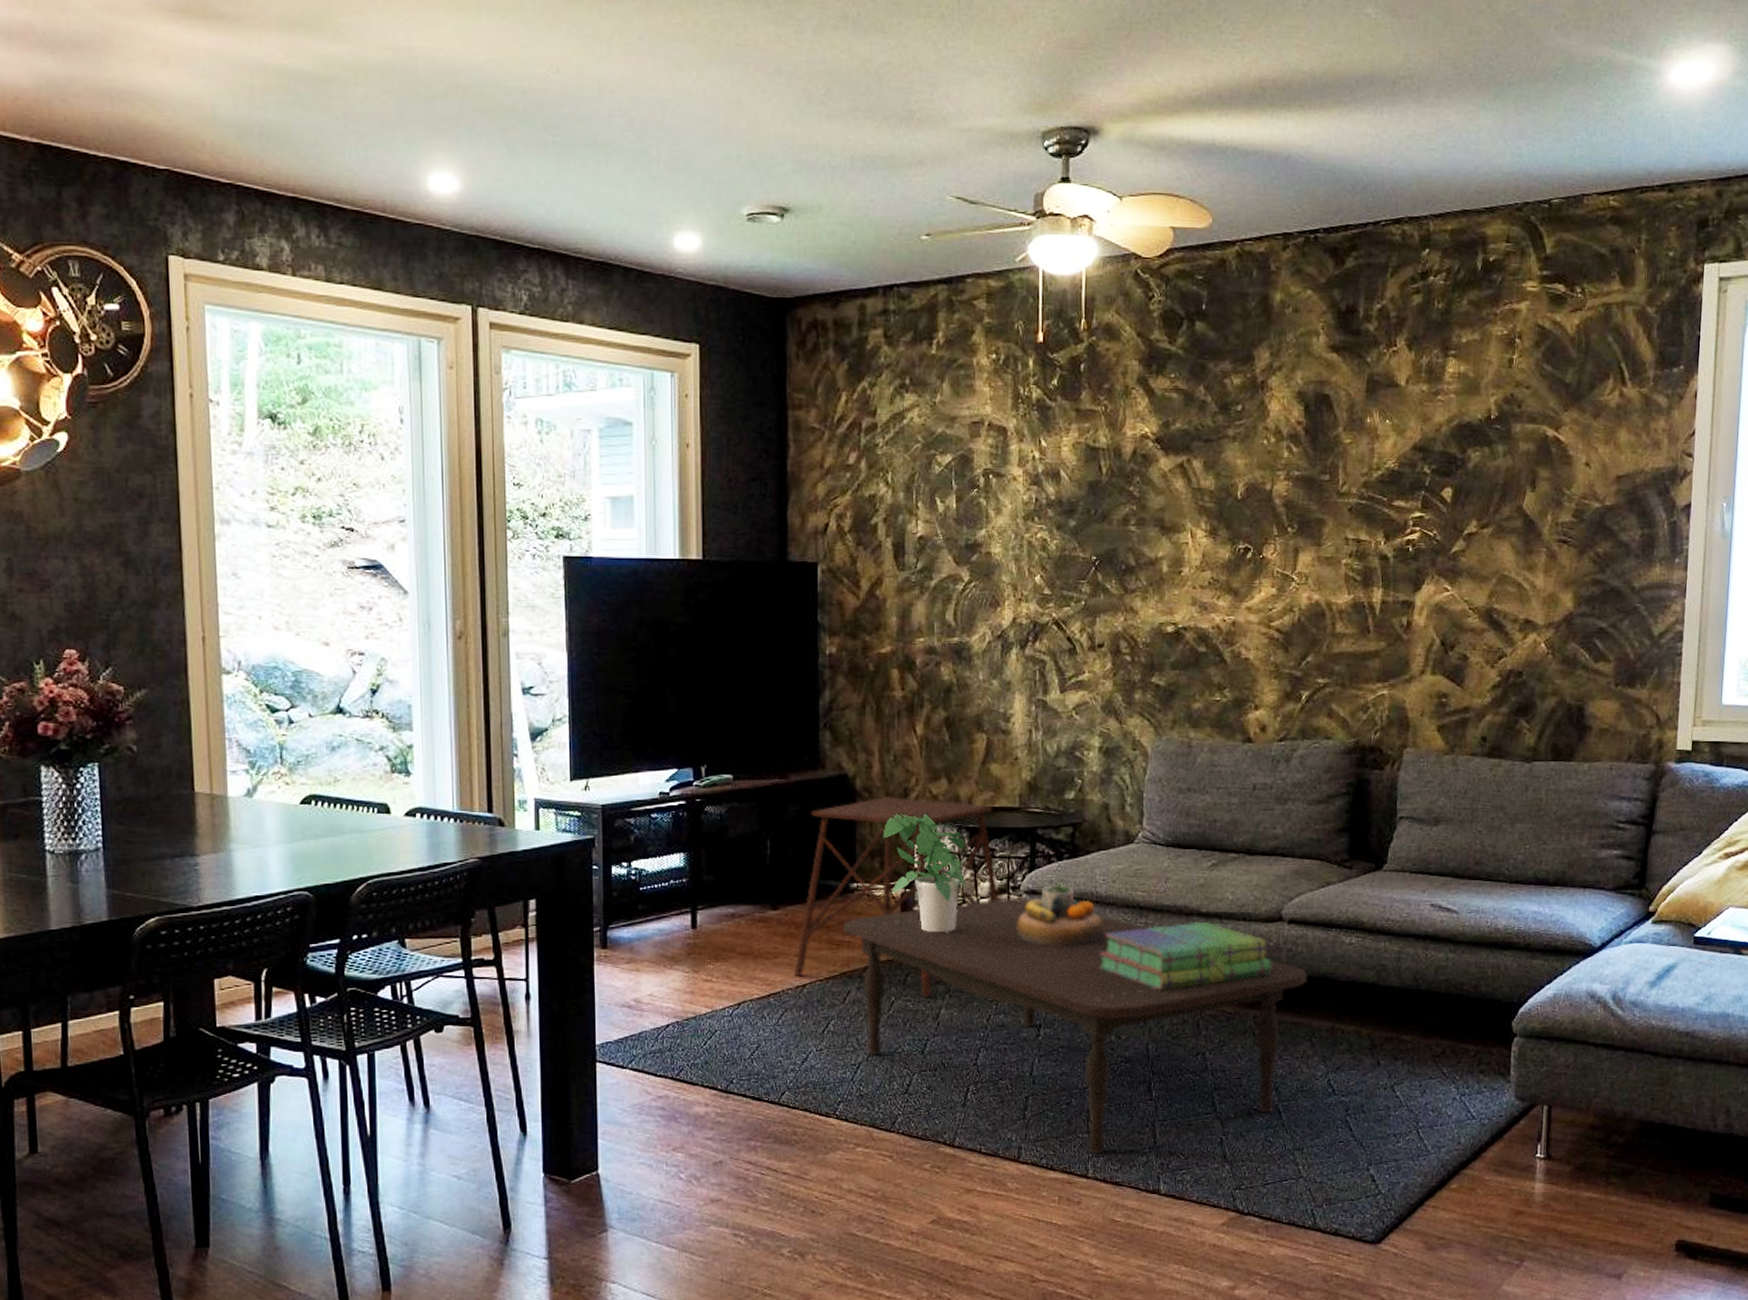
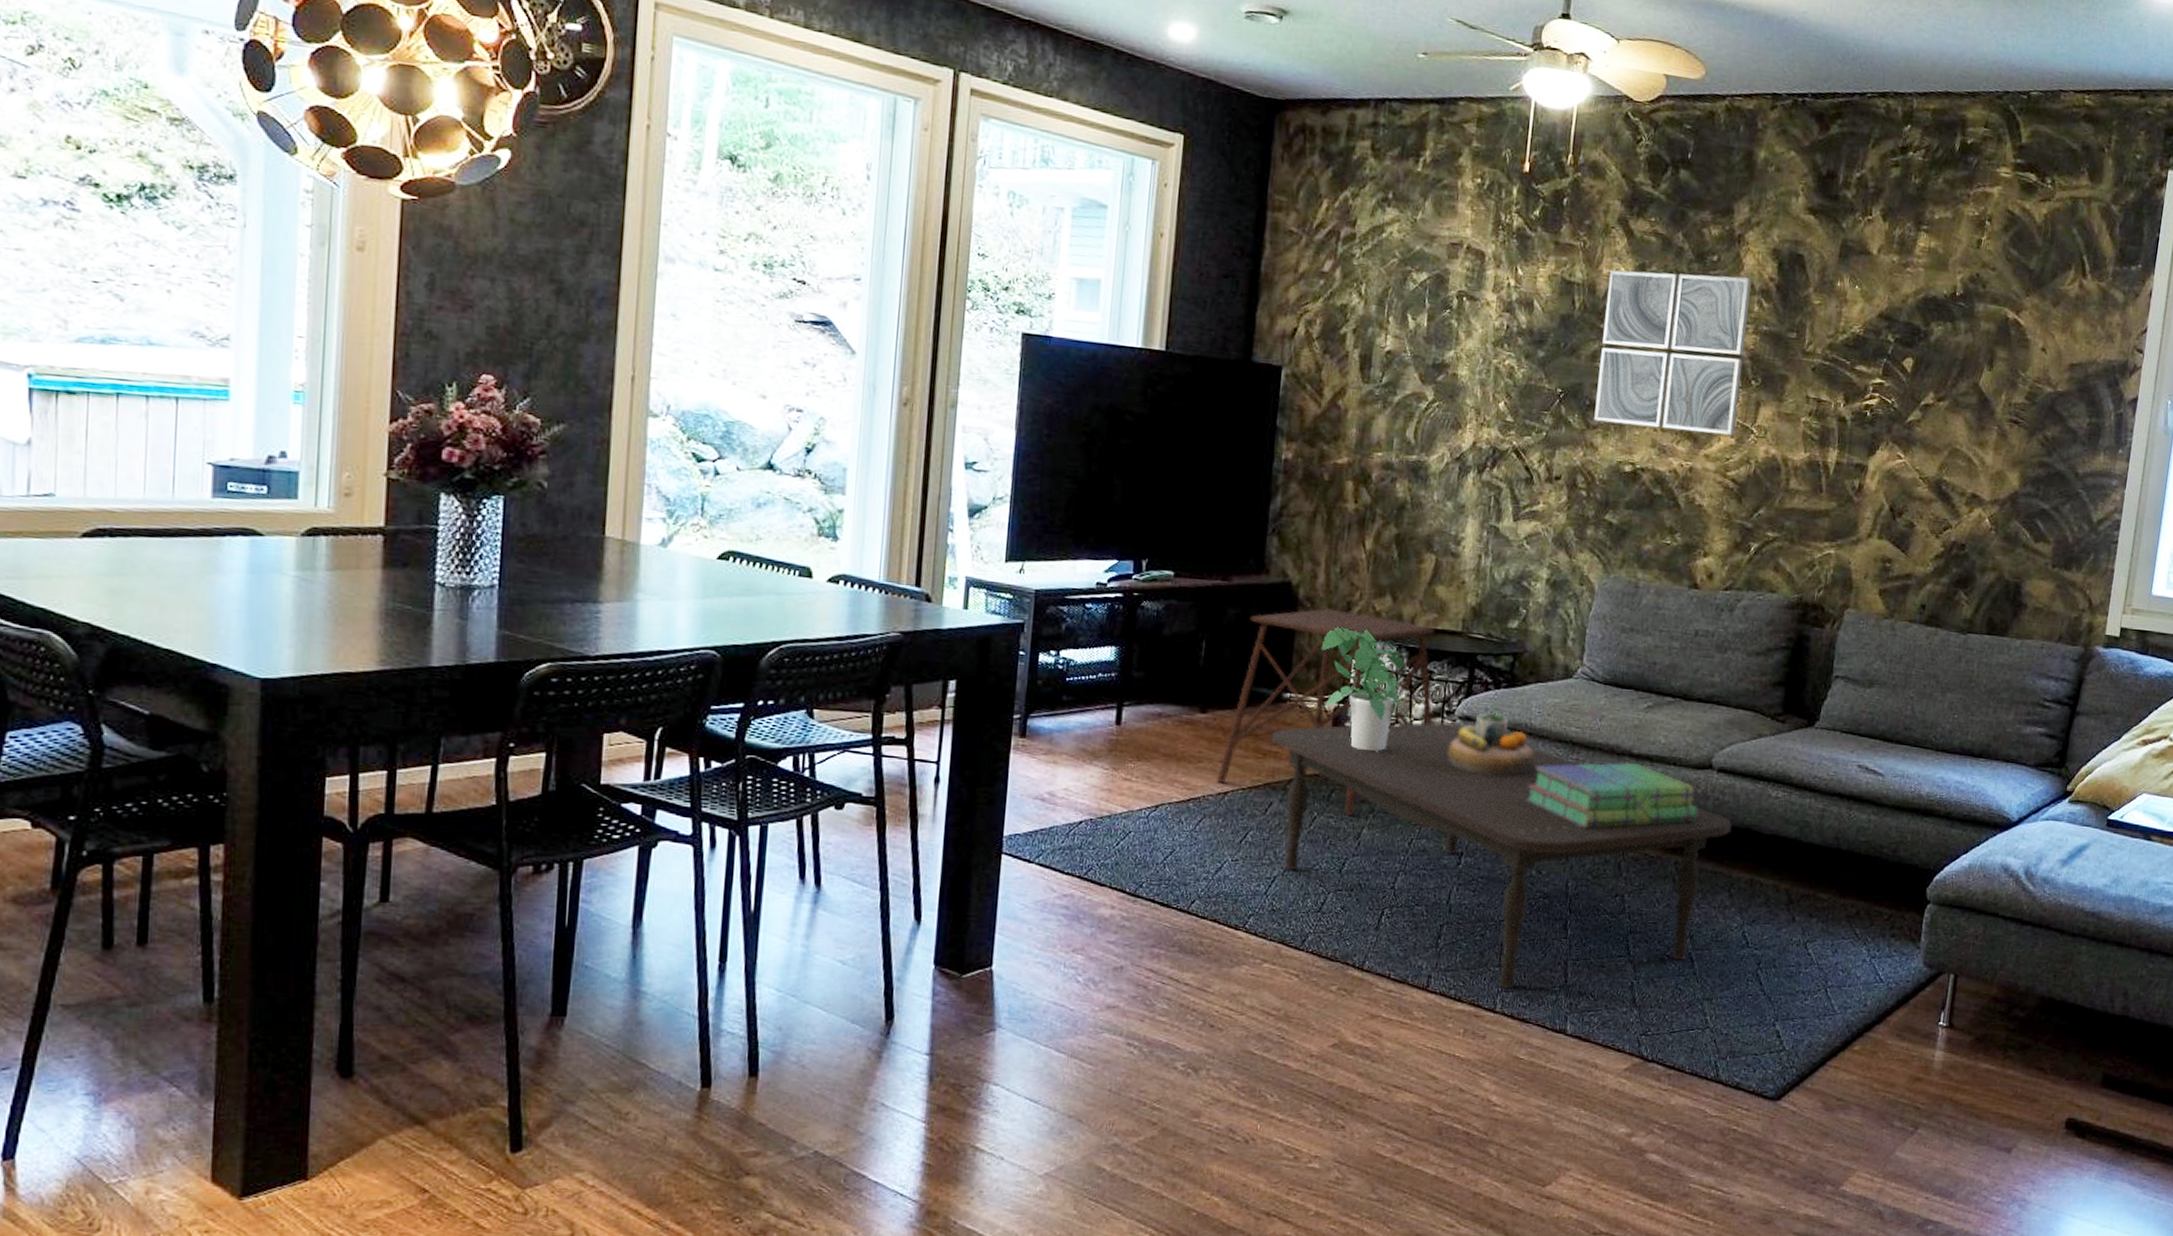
wall art: none [1131,424,1279,586] -> present [1594,269,1752,436]

